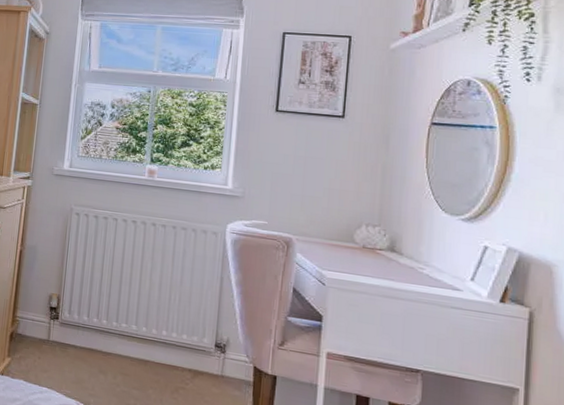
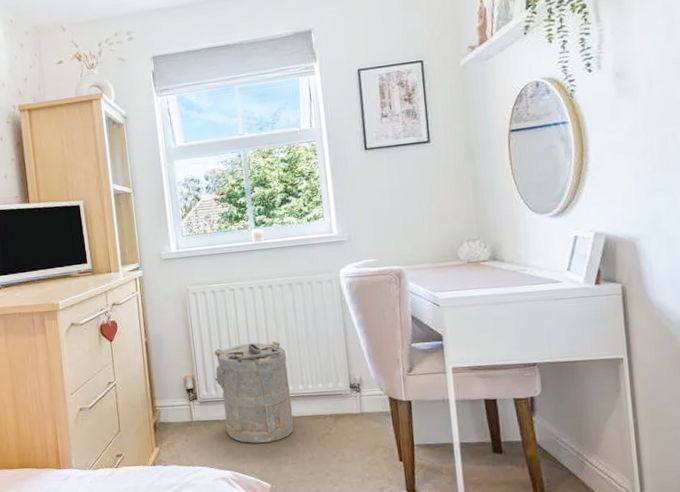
laundry hamper: none [80,273,156,383] -> present [214,341,294,444]

